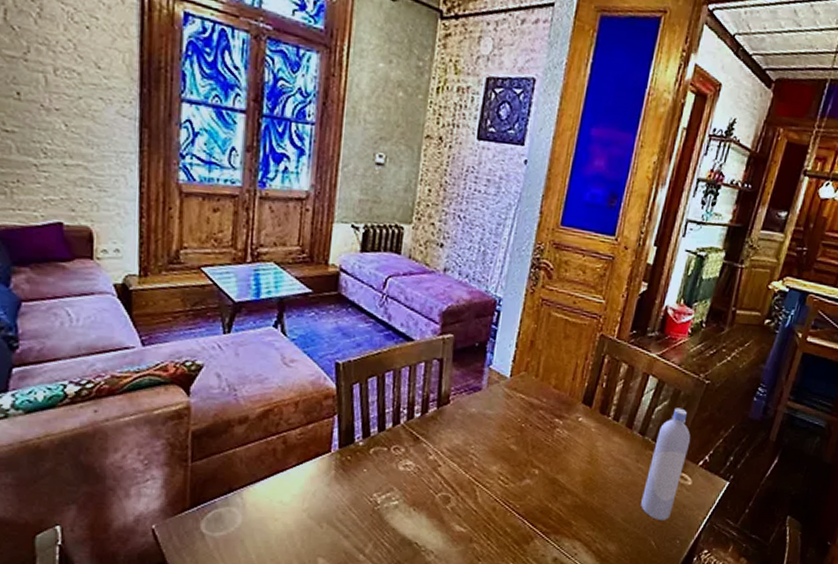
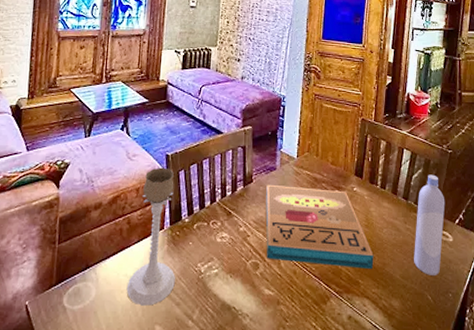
candle holder: none [281,378,346,537] -> present [126,167,175,306]
pizza box: none [461,407,594,511] -> present [265,184,374,270]

